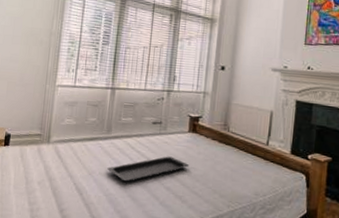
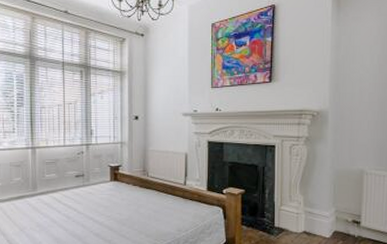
serving tray: present [107,156,190,182] -> none [37,205,115,233]

